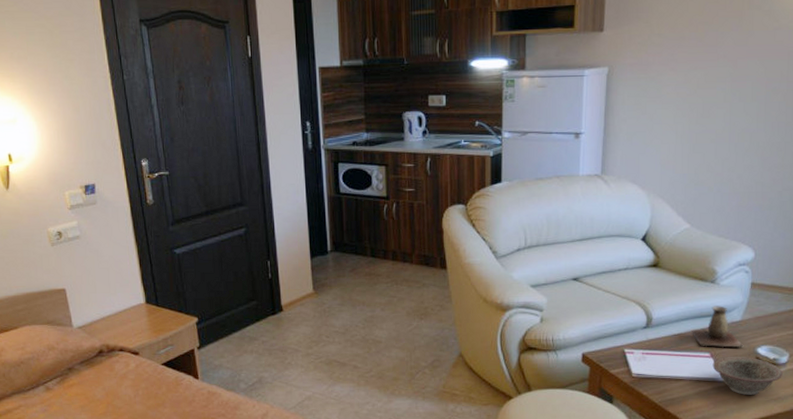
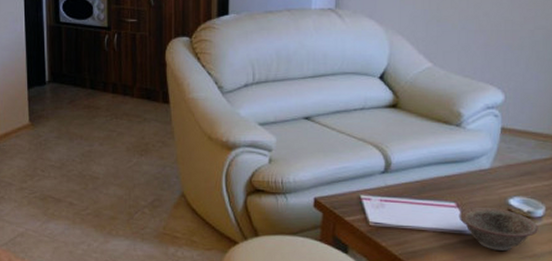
decorative vase: present [692,306,744,348] -> none [435,151,494,198]

